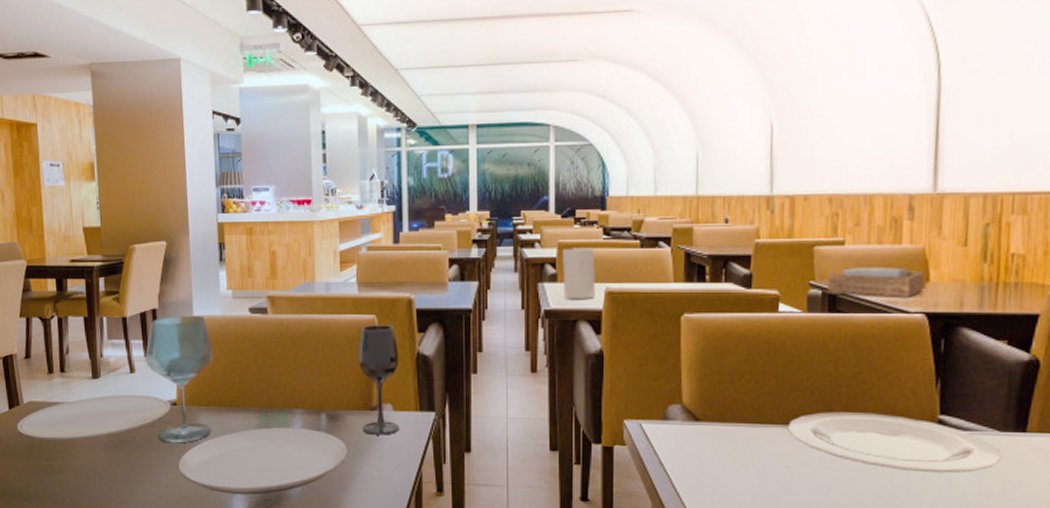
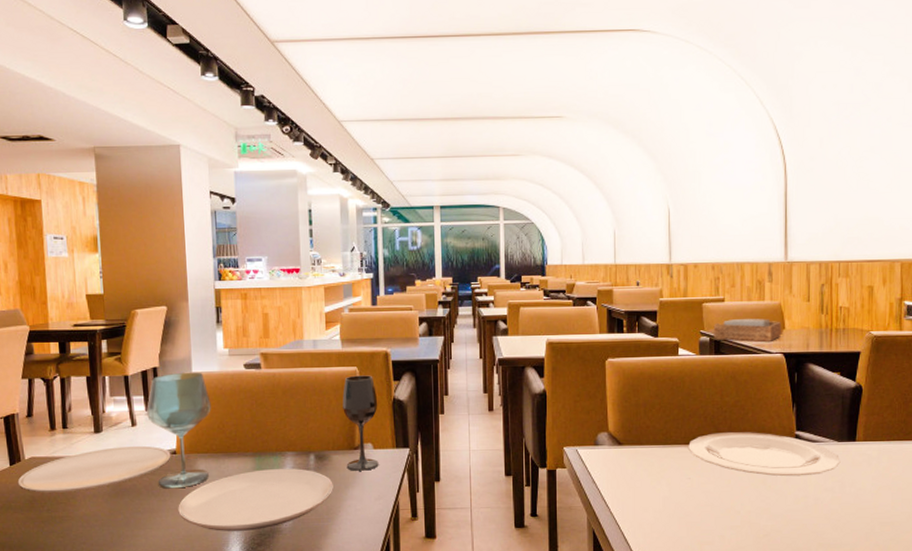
cup: present [563,247,596,300] -> none [512,306,539,350]

